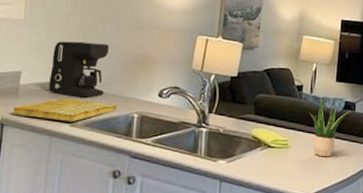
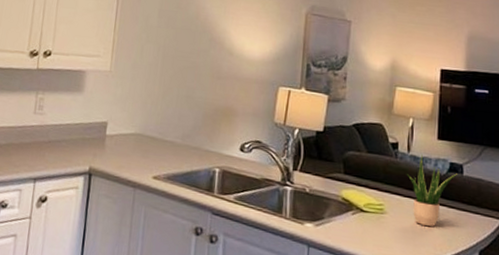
cutting board: present [13,98,117,123] -> none [100,149,198,175]
coffee maker: present [48,41,109,98] -> none [132,92,190,150]

